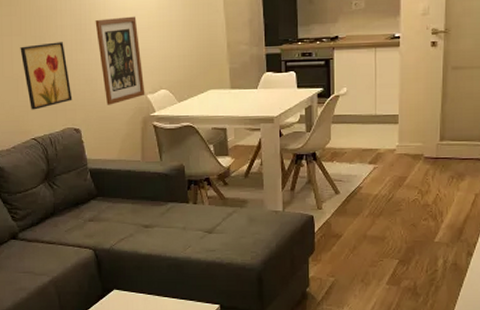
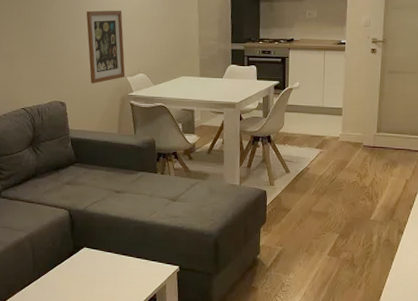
wall art: present [20,42,73,110] -> none [18,27,61,84]

